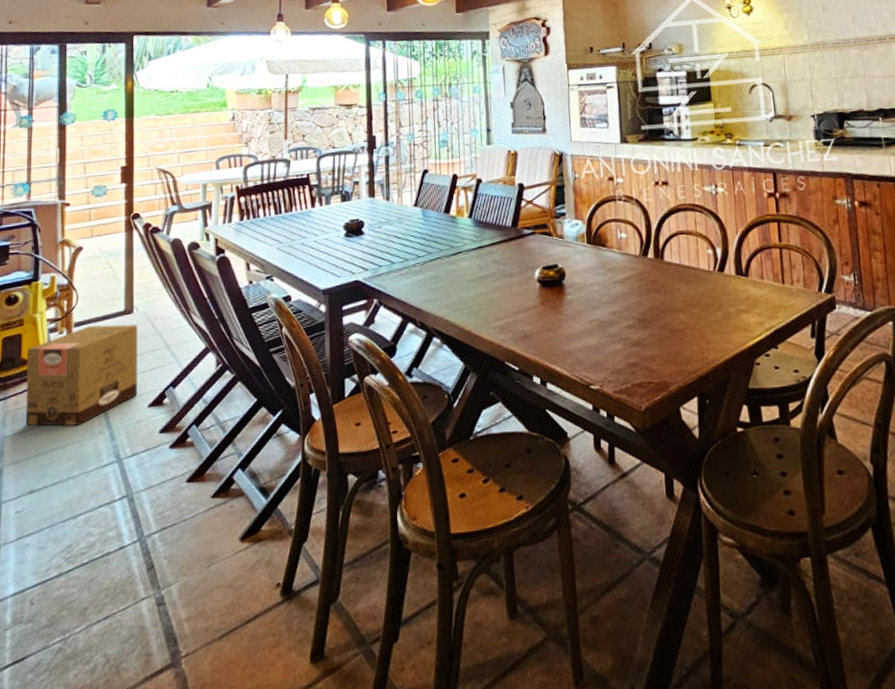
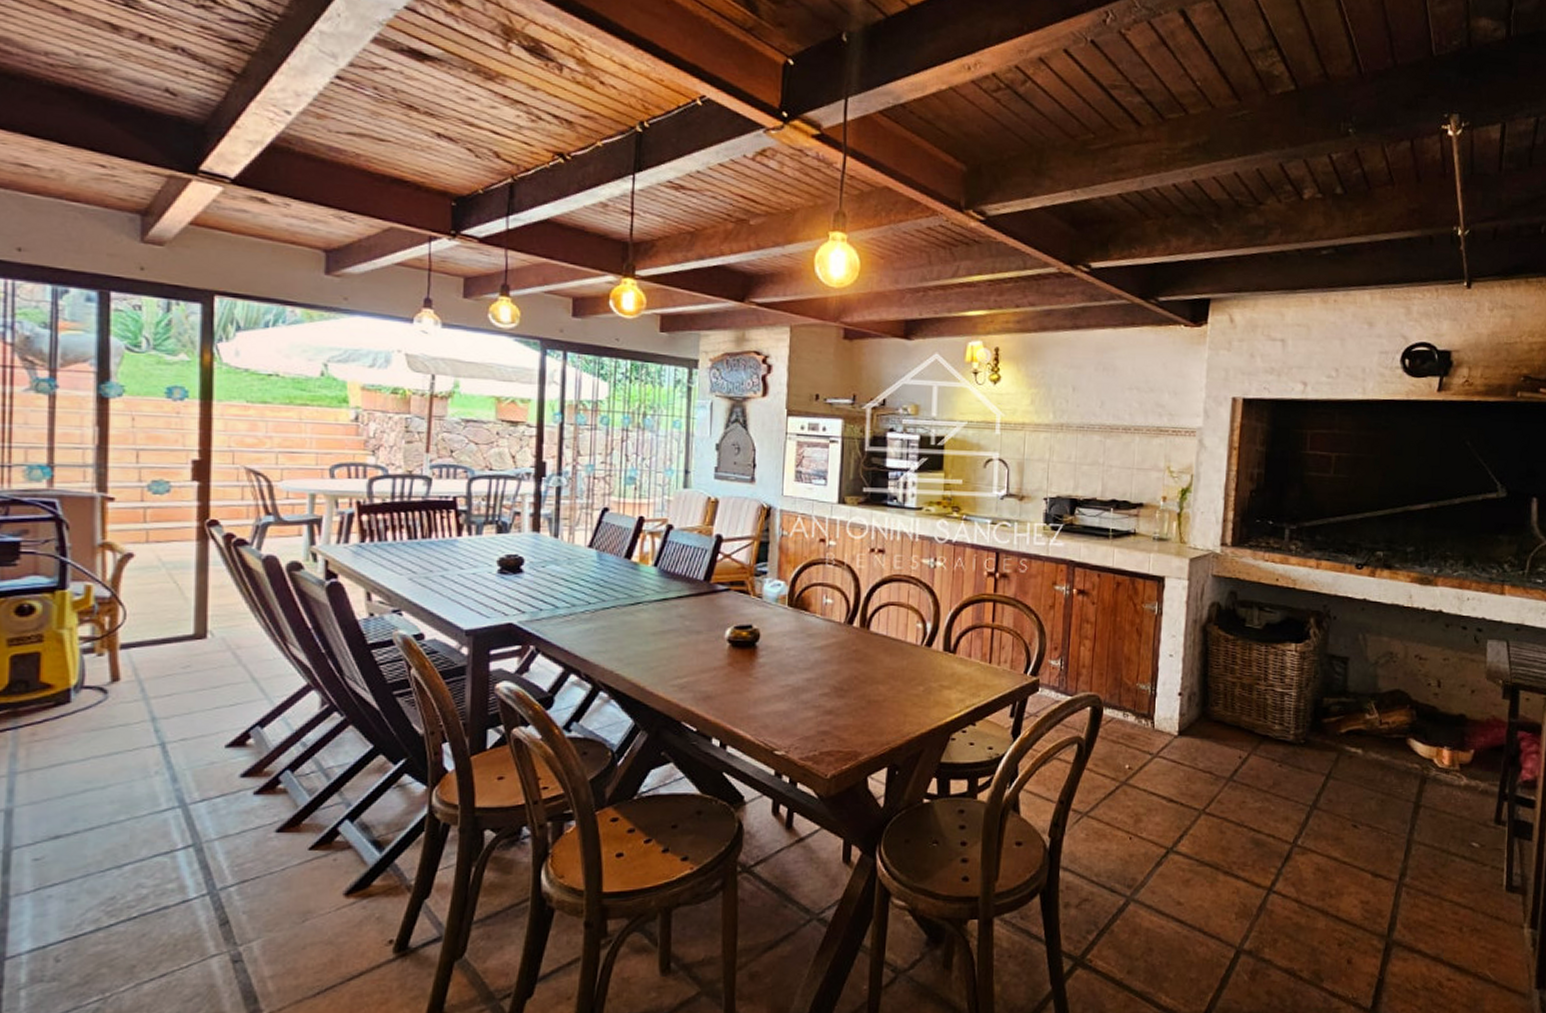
cardboard box: present [25,324,138,426] -> none [46,649,213,764]

